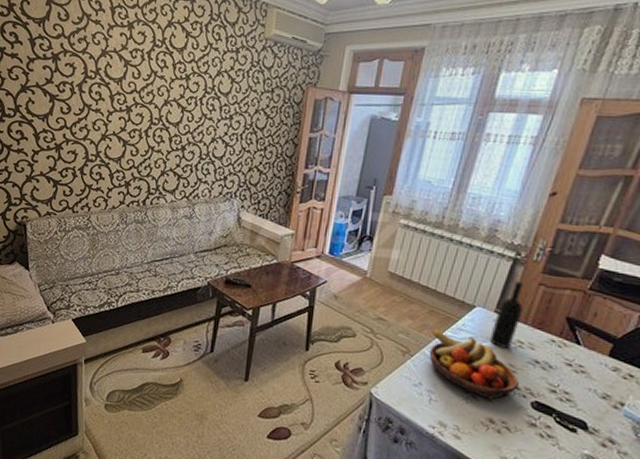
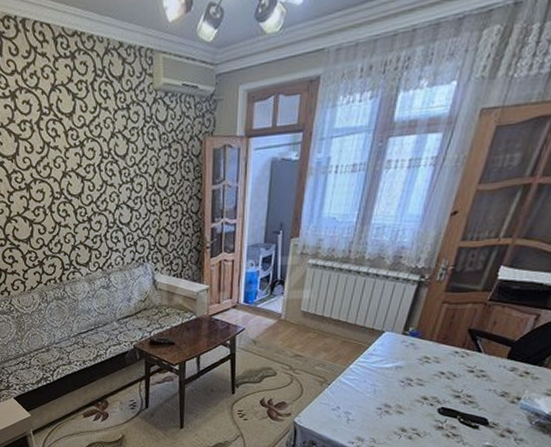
fruit bowl: present [429,329,519,400] -> none [344,358,426,412]
wine bottle: present [489,280,524,349] -> none [399,301,428,366]

